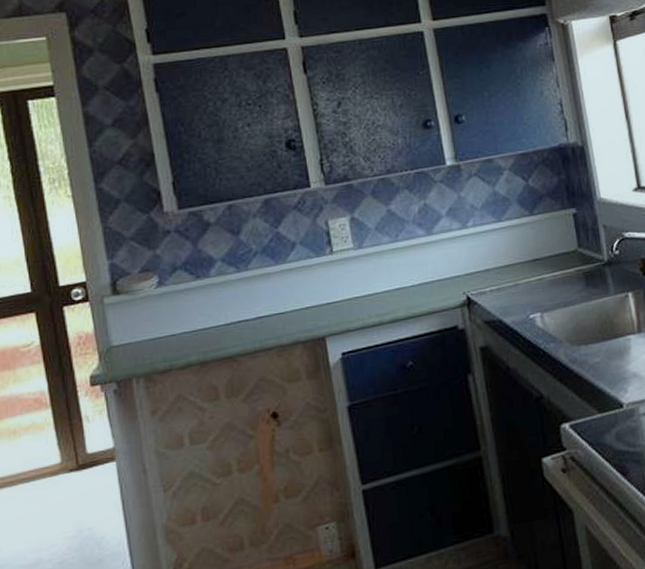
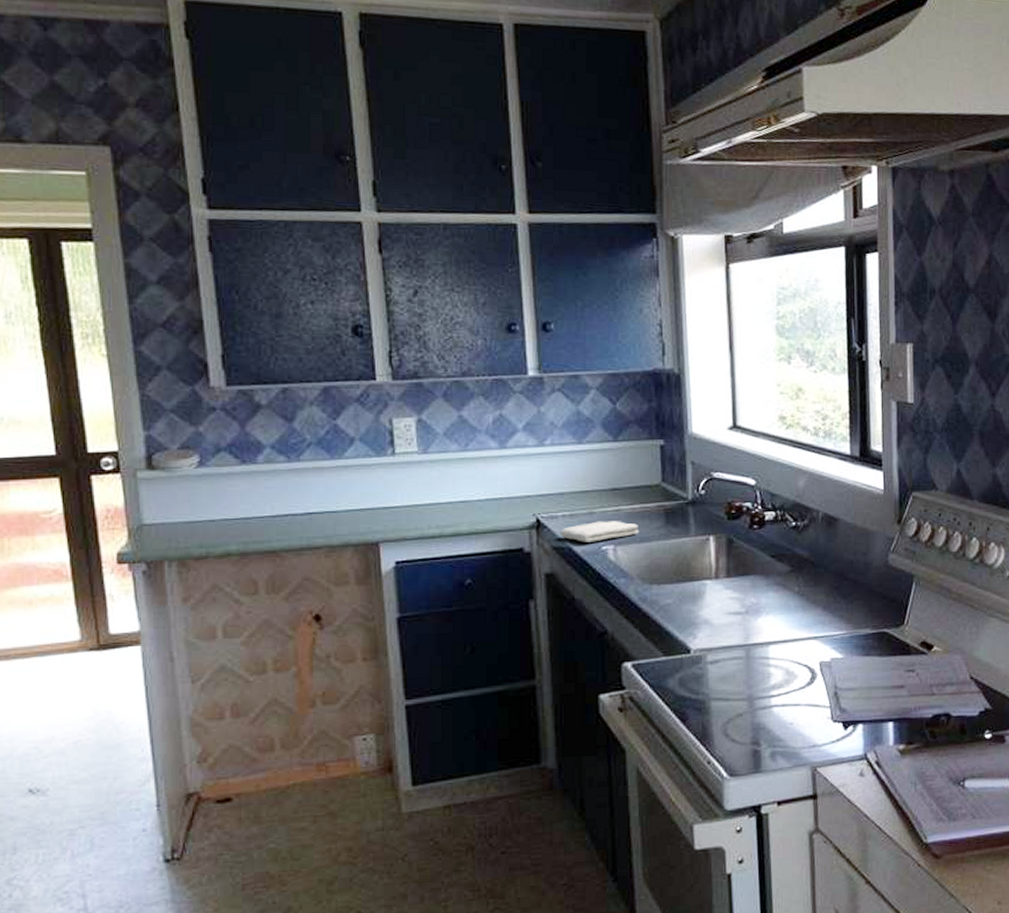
washcloth: none [489,288,563,314] -> present [560,520,639,542]

